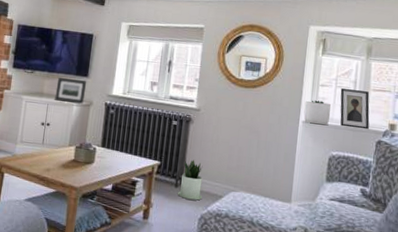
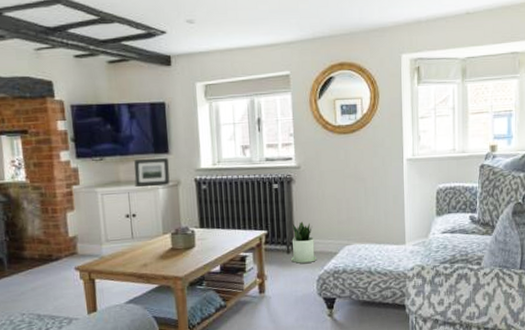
planter: present [304,100,332,126] -> none [406,134,433,160]
picture frame: present [340,88,370,130] -> none [440,116,471,157]

